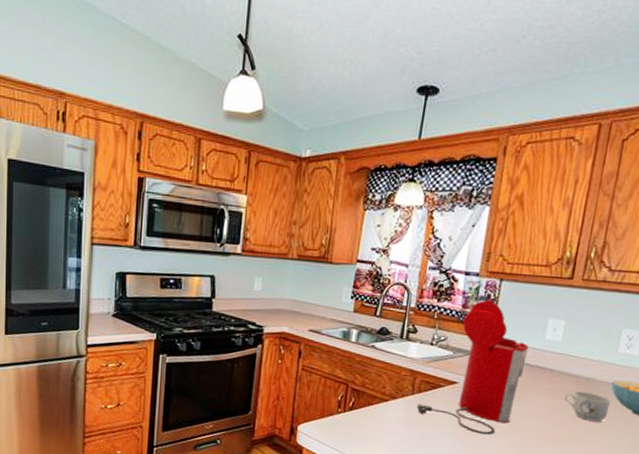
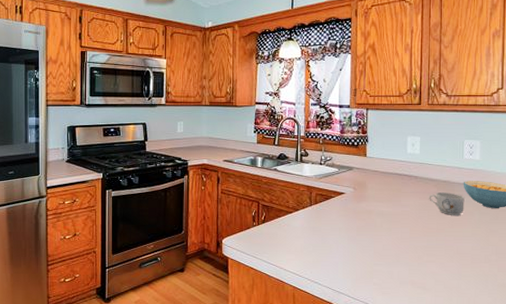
coffee maker: present [416,298,529,435] -> none [315,124,395,234]

